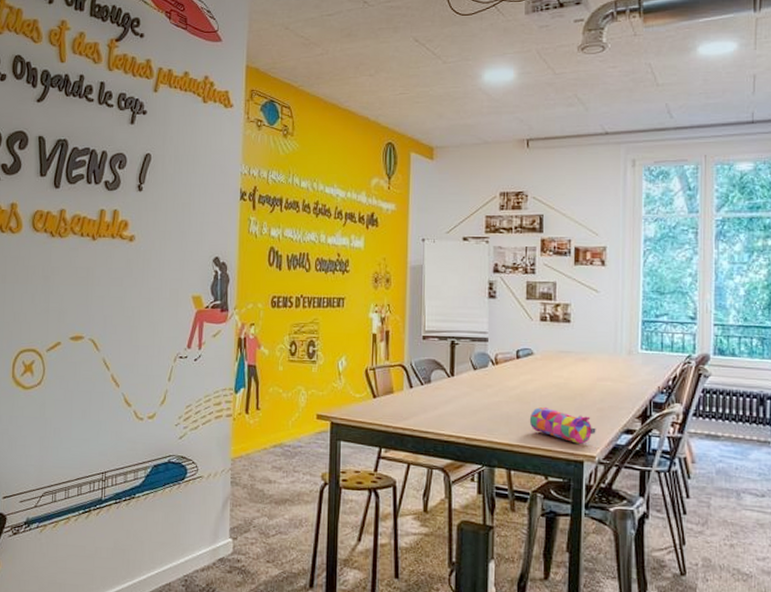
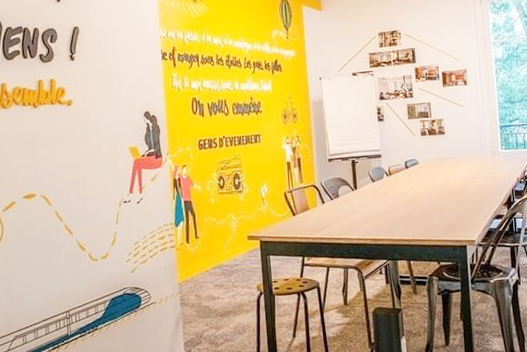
pencil case: present [529,407,596,444] -> none [420,206,474,232]

